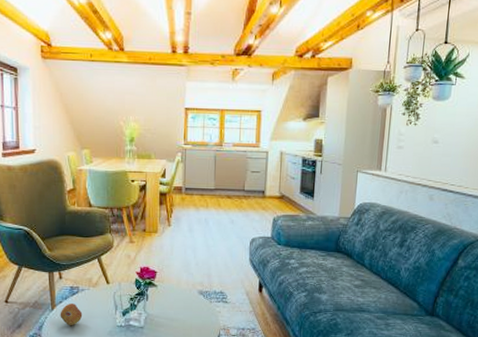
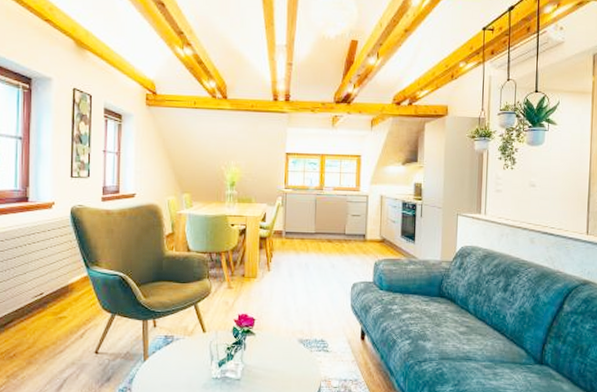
fruit: present [60,302,83,326] -> none [152,353,176,379]

